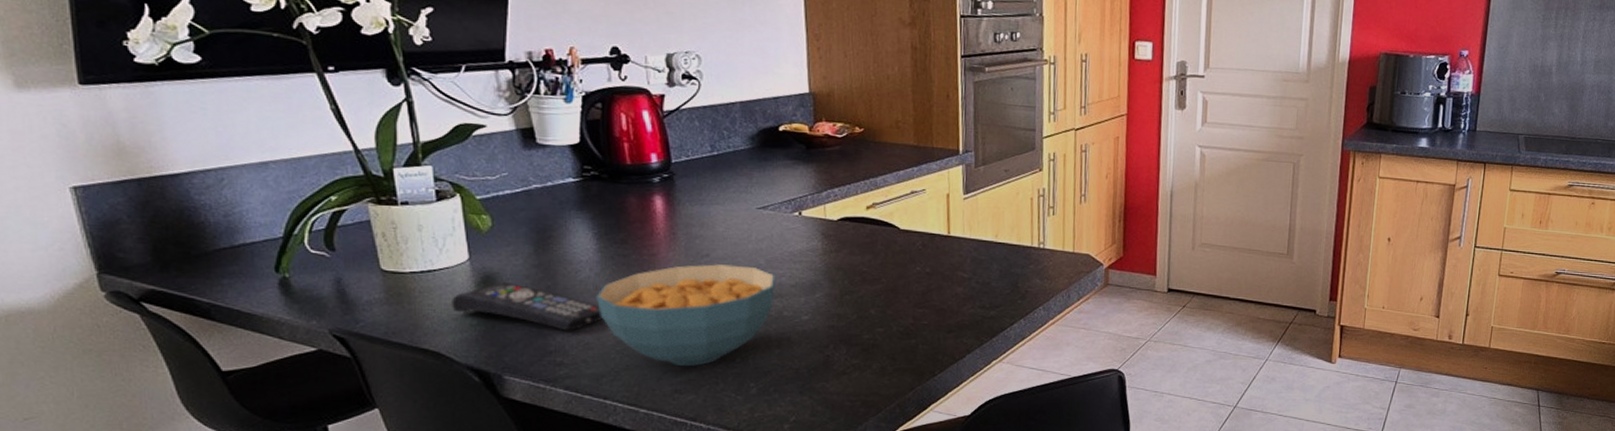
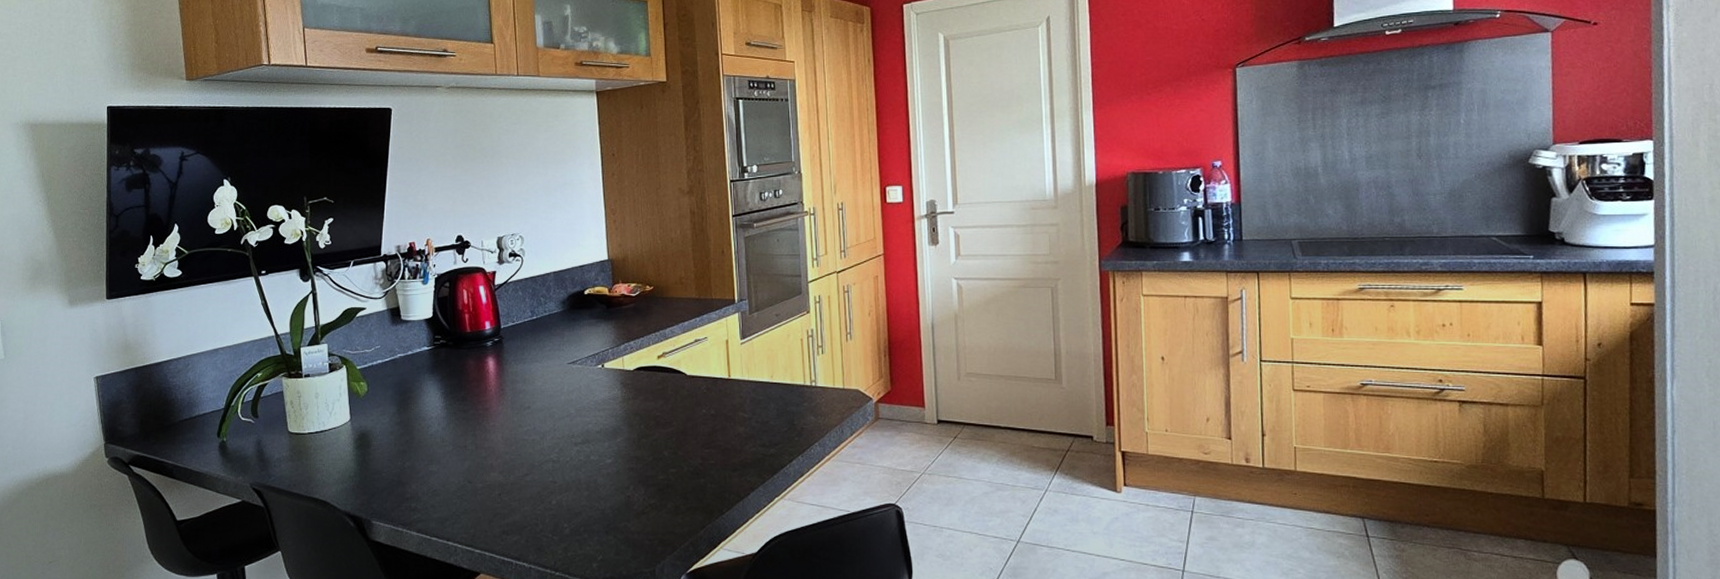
remote control: present [452,281,603,331] -> none [336,438,447,479]
cereal bowl: present [595,264,777,367] -> none [442,415,585,510]

